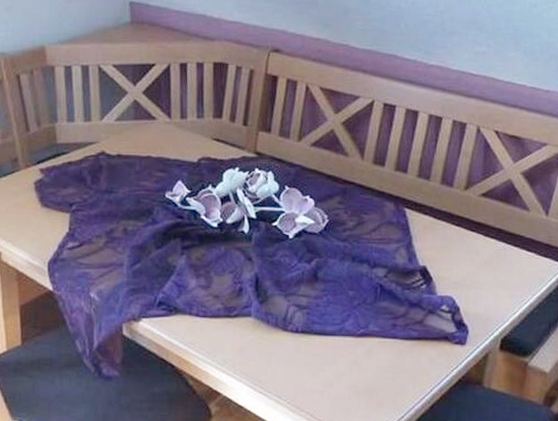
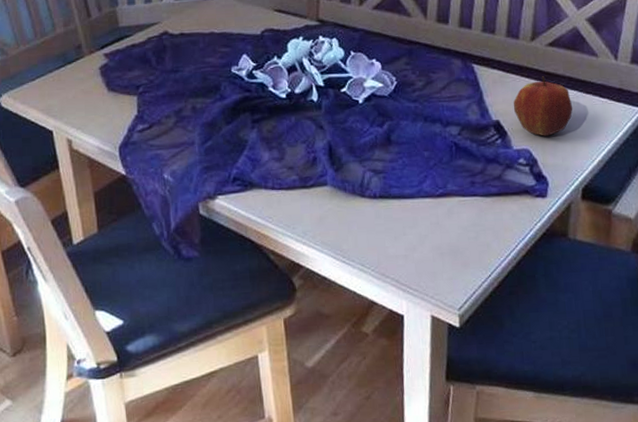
apple: none [441,226,500,285] -> present [513,76,573,136]

